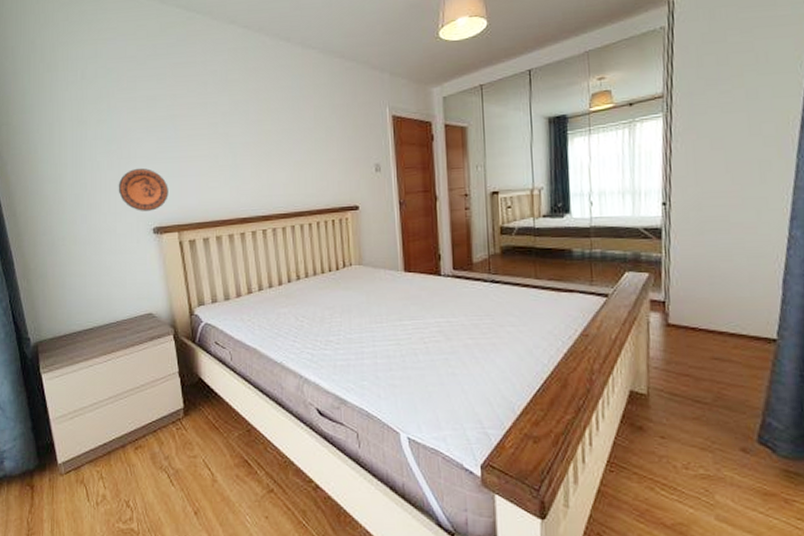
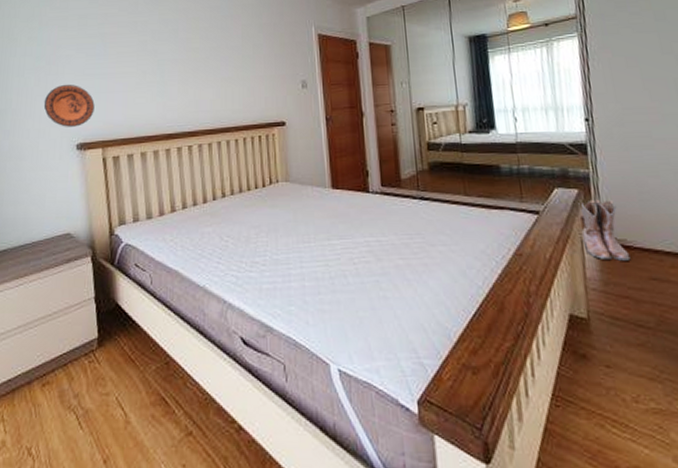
boots: none [648,283,695,341] -> present [578,199,631,261]

